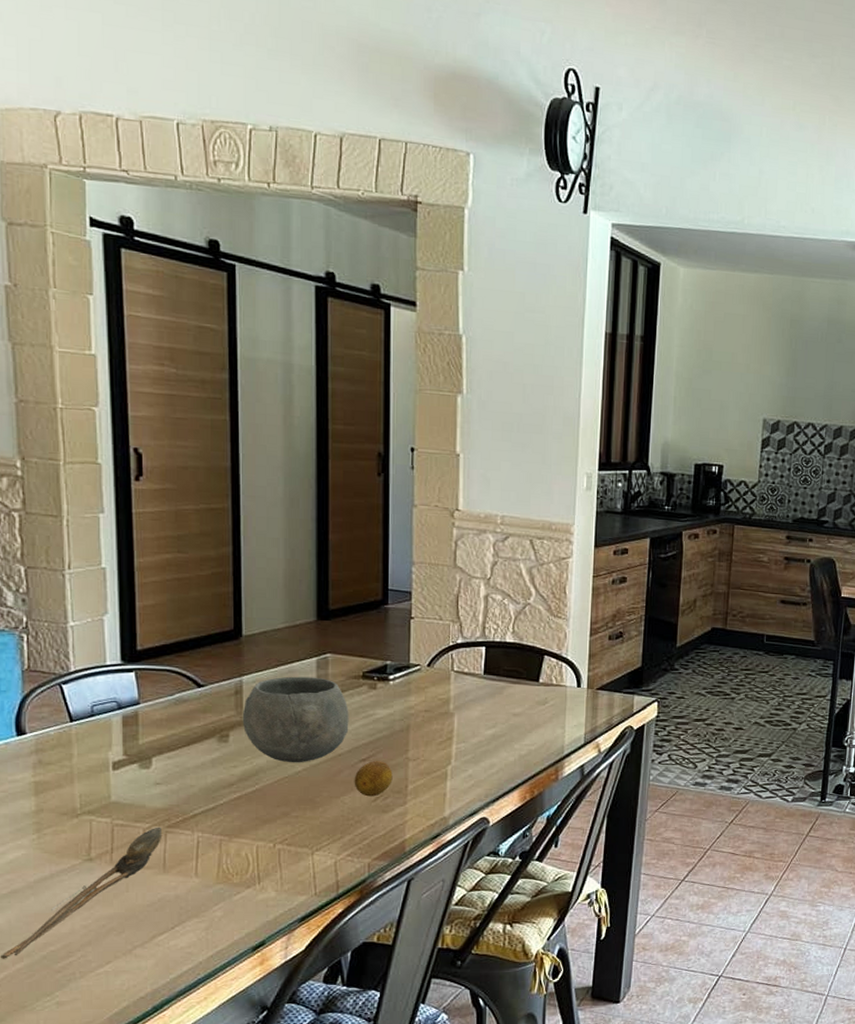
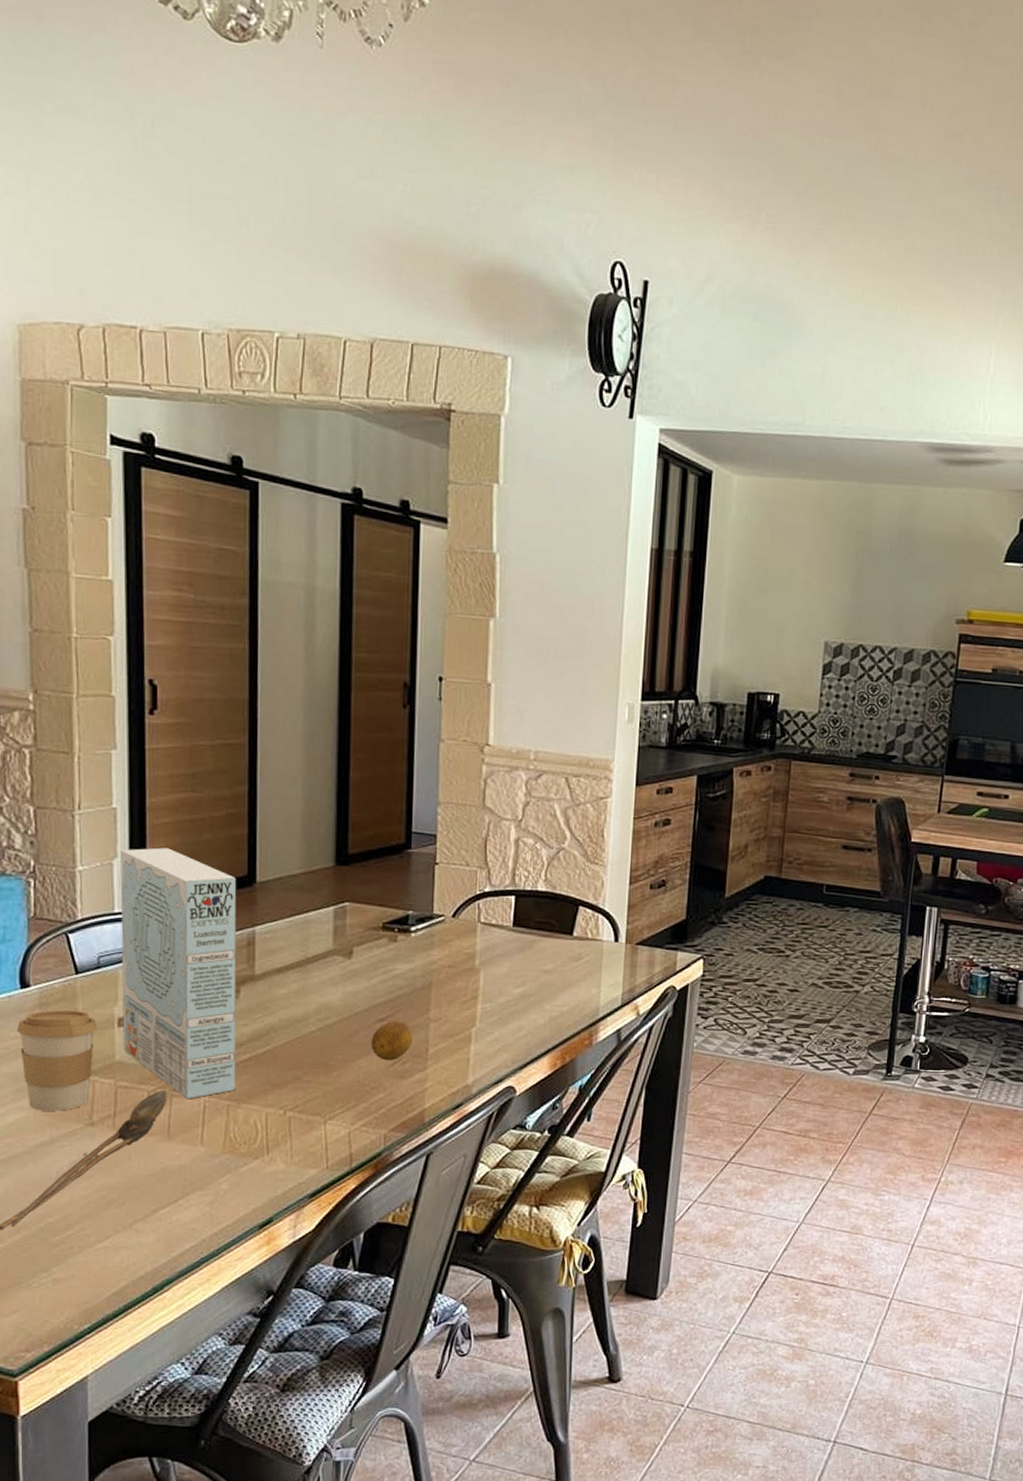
coffee cup: none [14,755,93,848] -> present [16,1010,98,1111]
cereal box: none [111,604,227,835] -> present [120,847,237,1099]
bowl: present [242,676,349,763] -> none [254,927,367,1023]

